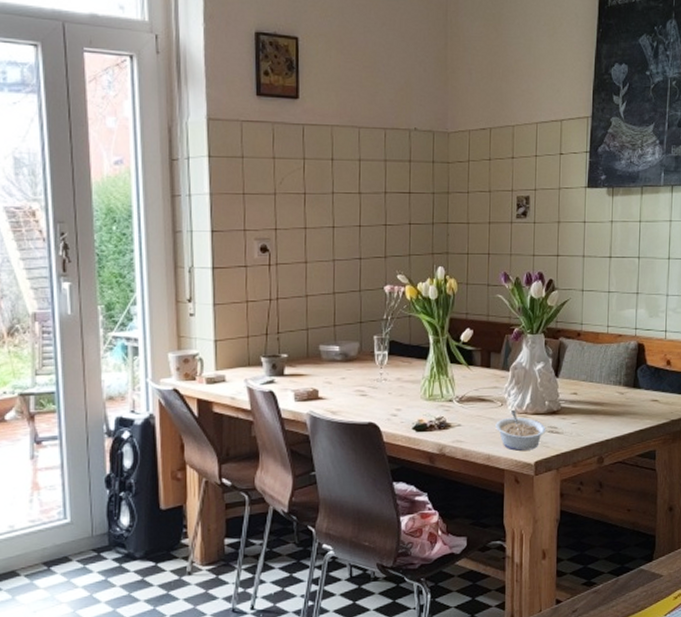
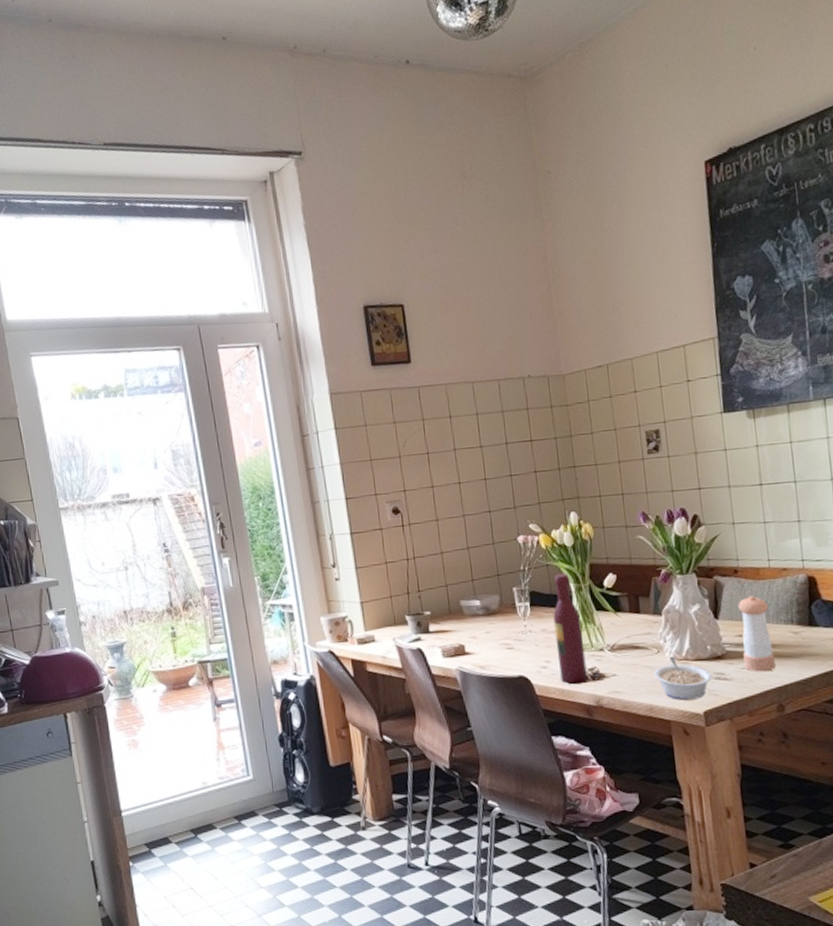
wine bottle: none [408,325,435,432] -> present [553,573,588,684]
pepper shaker: none [575,357,602,426] -> present [738,595,776,671]

